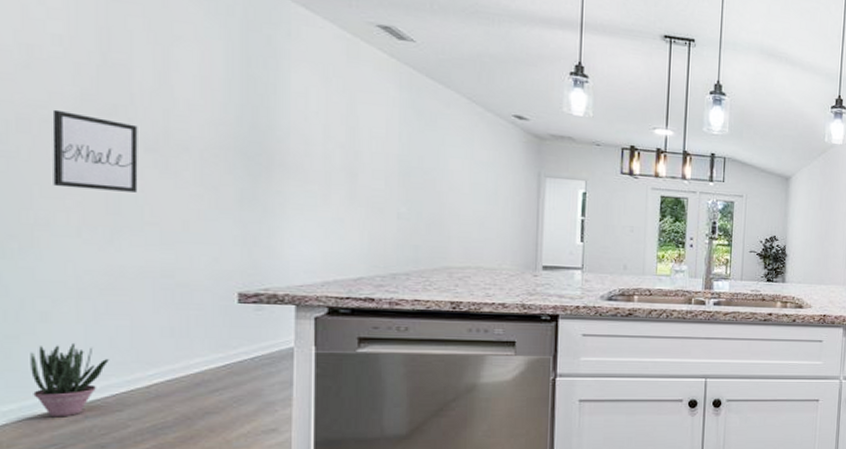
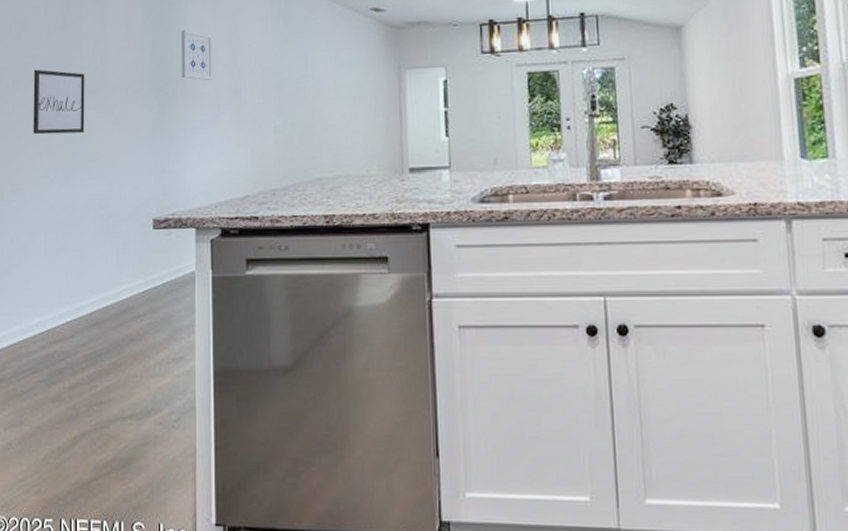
potted plant: present [30,342,109,417] -> none [17,273,65,343]
wall art: none [280,99,324,157] -> present [181,30,213,80]

